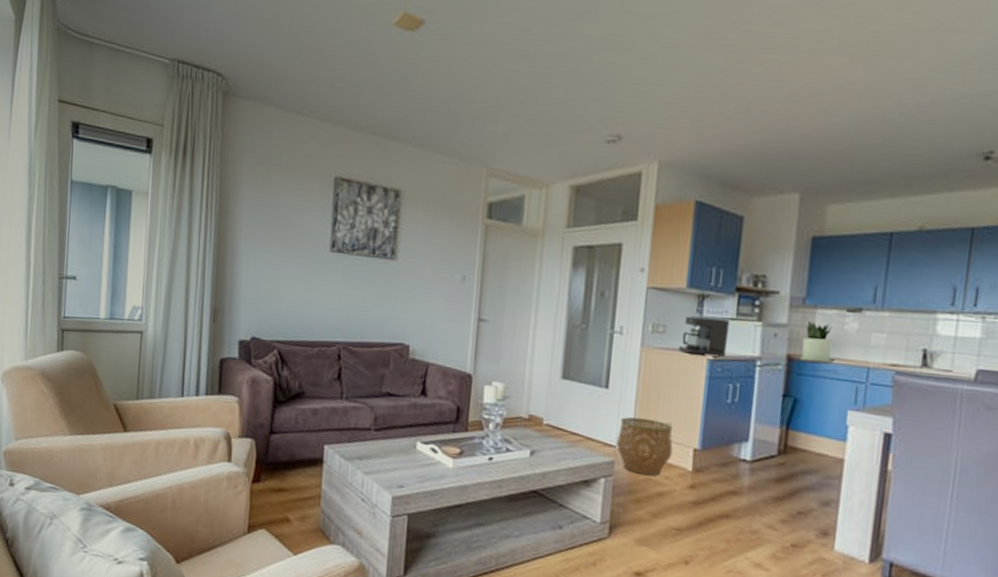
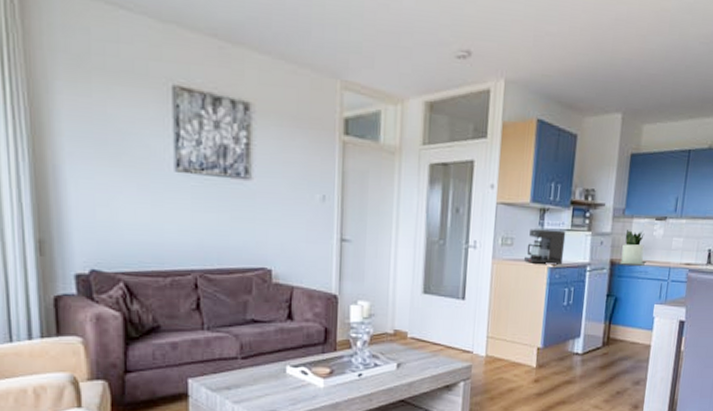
basket: present [616,417,673,477] -> none [473,325,520,376]

